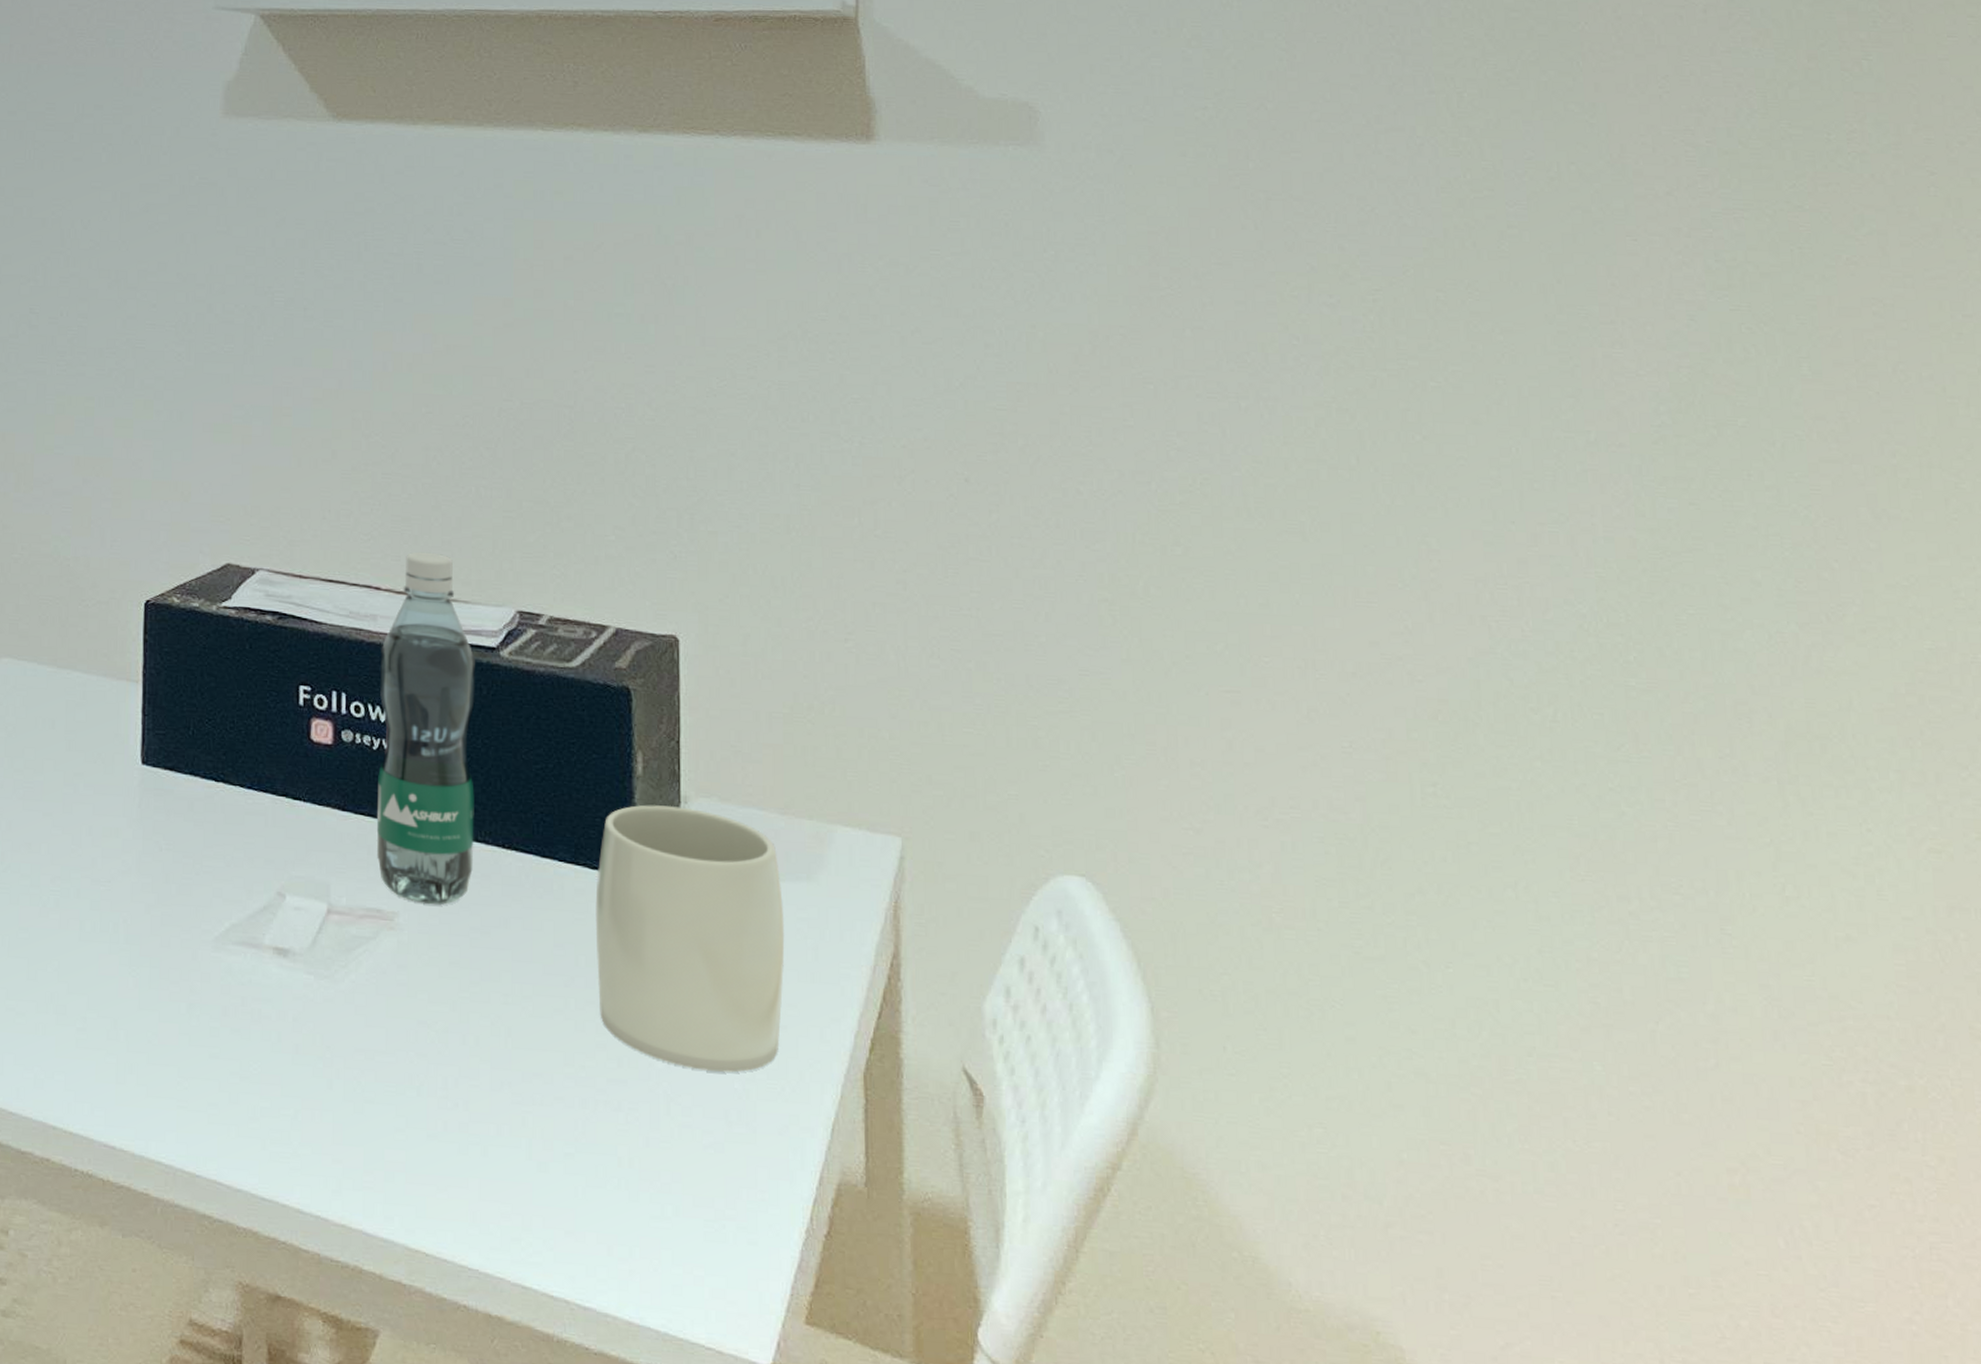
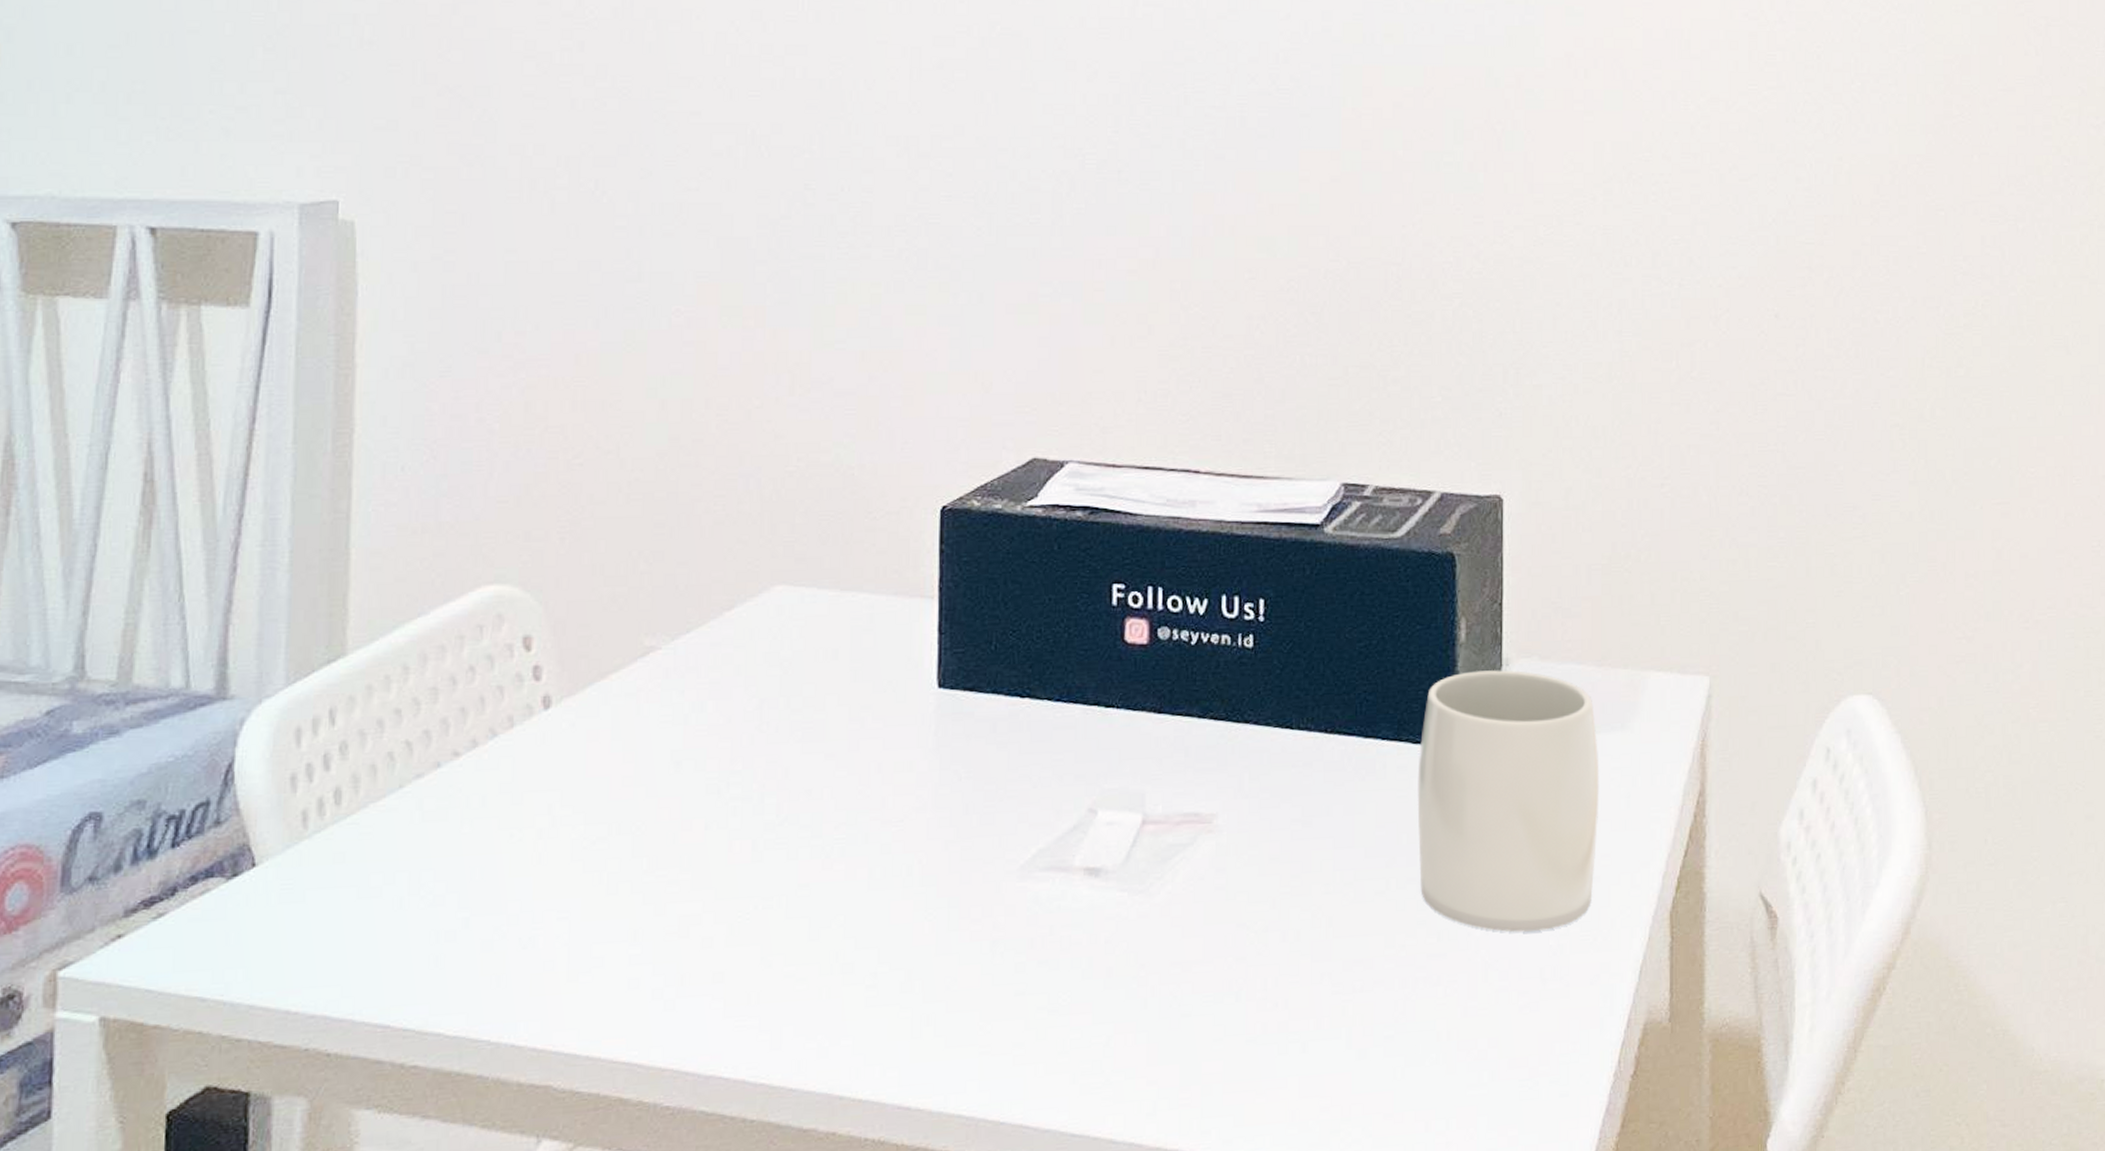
bottle: present [376,551,475,905] -> none [1194,429,1298,801]

